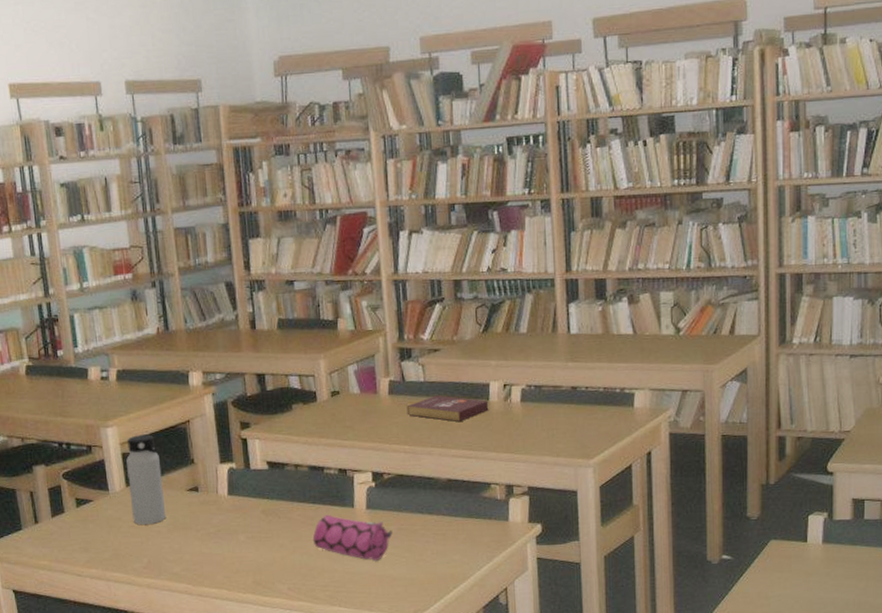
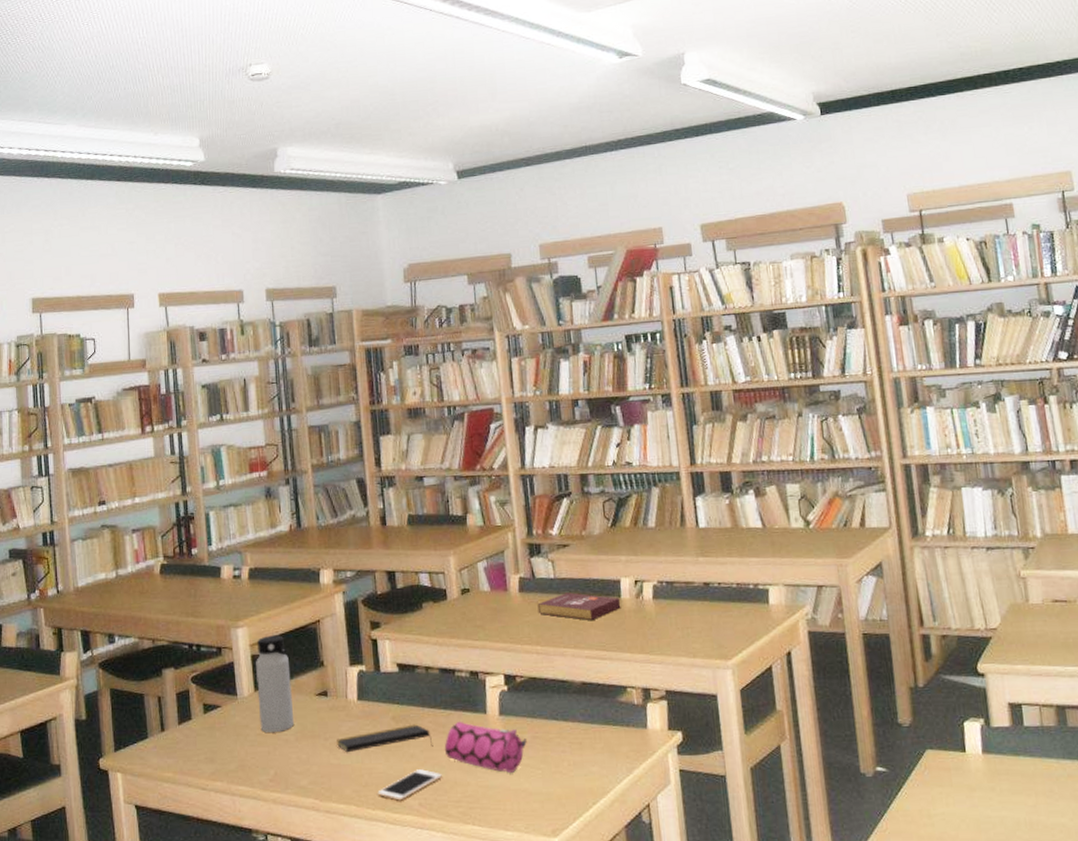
notepad: none [208,517,302,542] -> present [337,724,433,752]
cell phone: none [248,558,310,586] -> present [377,769,442,801]

